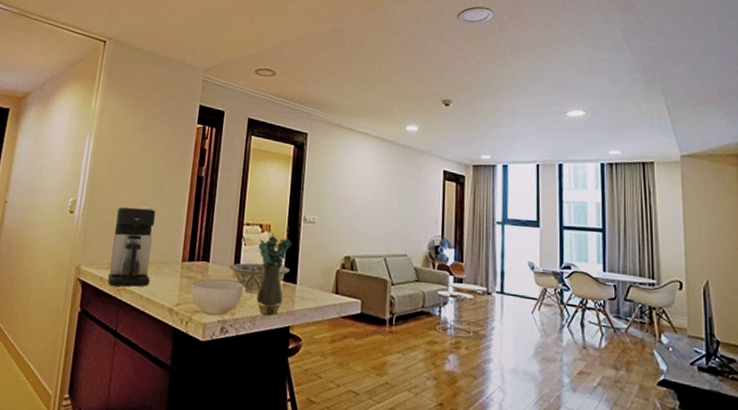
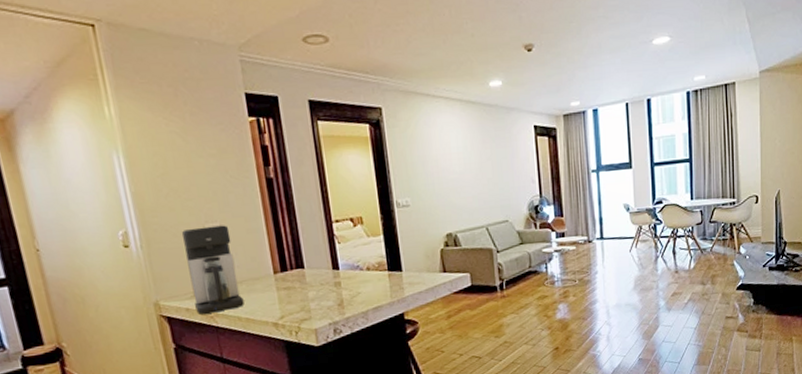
bowl: present [191,279,245,316] -> none [291,281,349,321]
decorative bowl: present [228,262,290,294] -> none [327,257,392,291]
vase: present [256,232,292,315] -> none [353,224,392,308]

